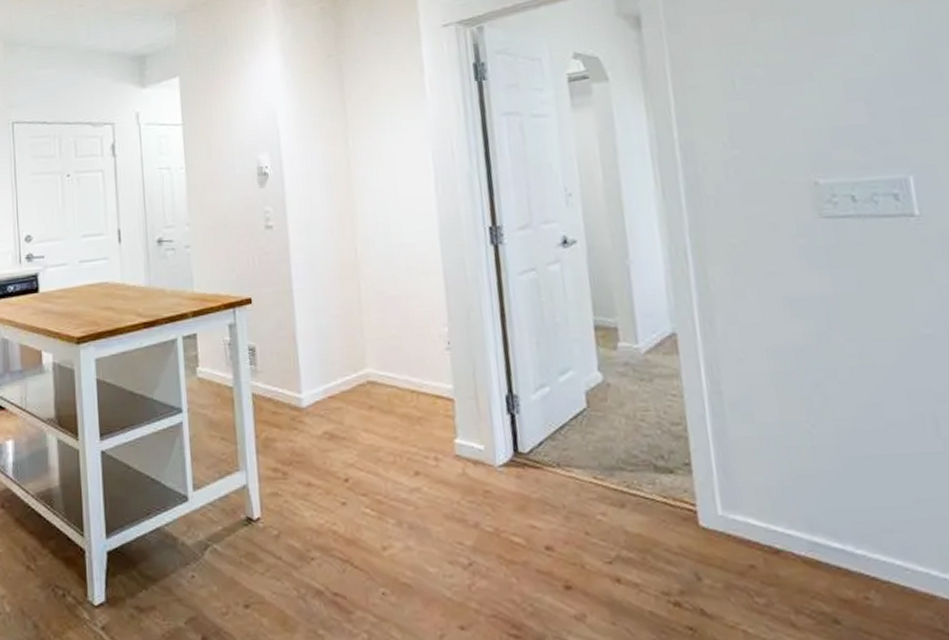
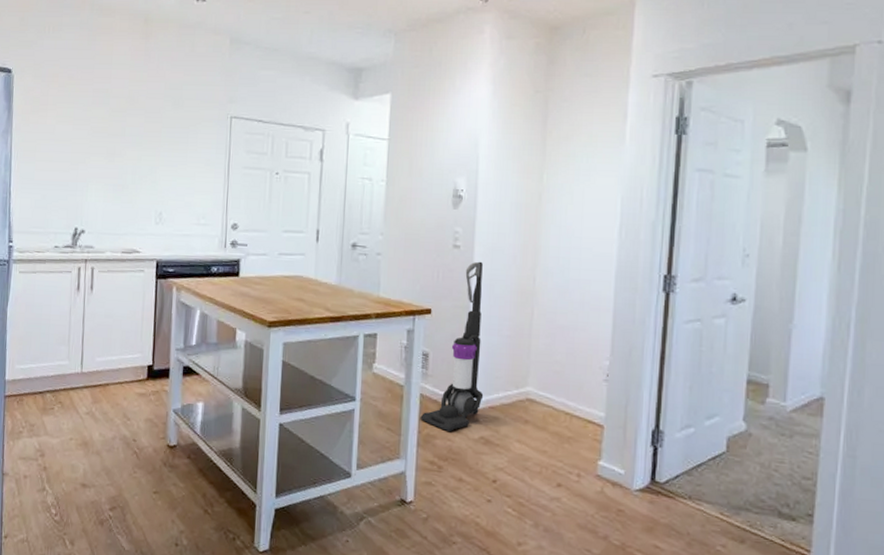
vacuum cleaner: none [255,239,321,432] -> present [420,261,484,432]

